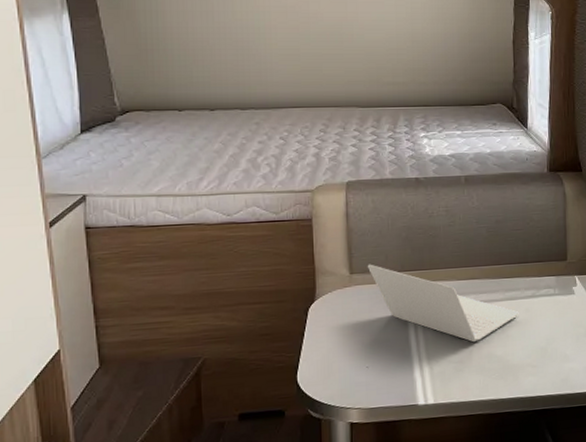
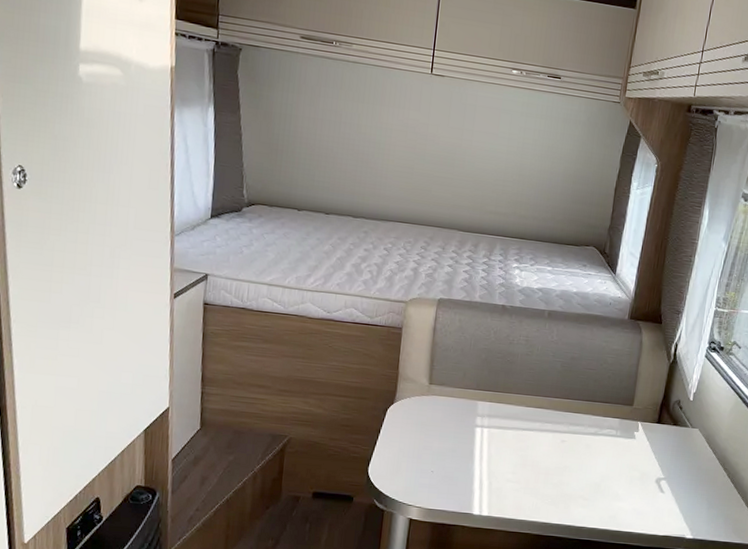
laptop: present [367,264,519,343] -> none [445,378,580,467]

